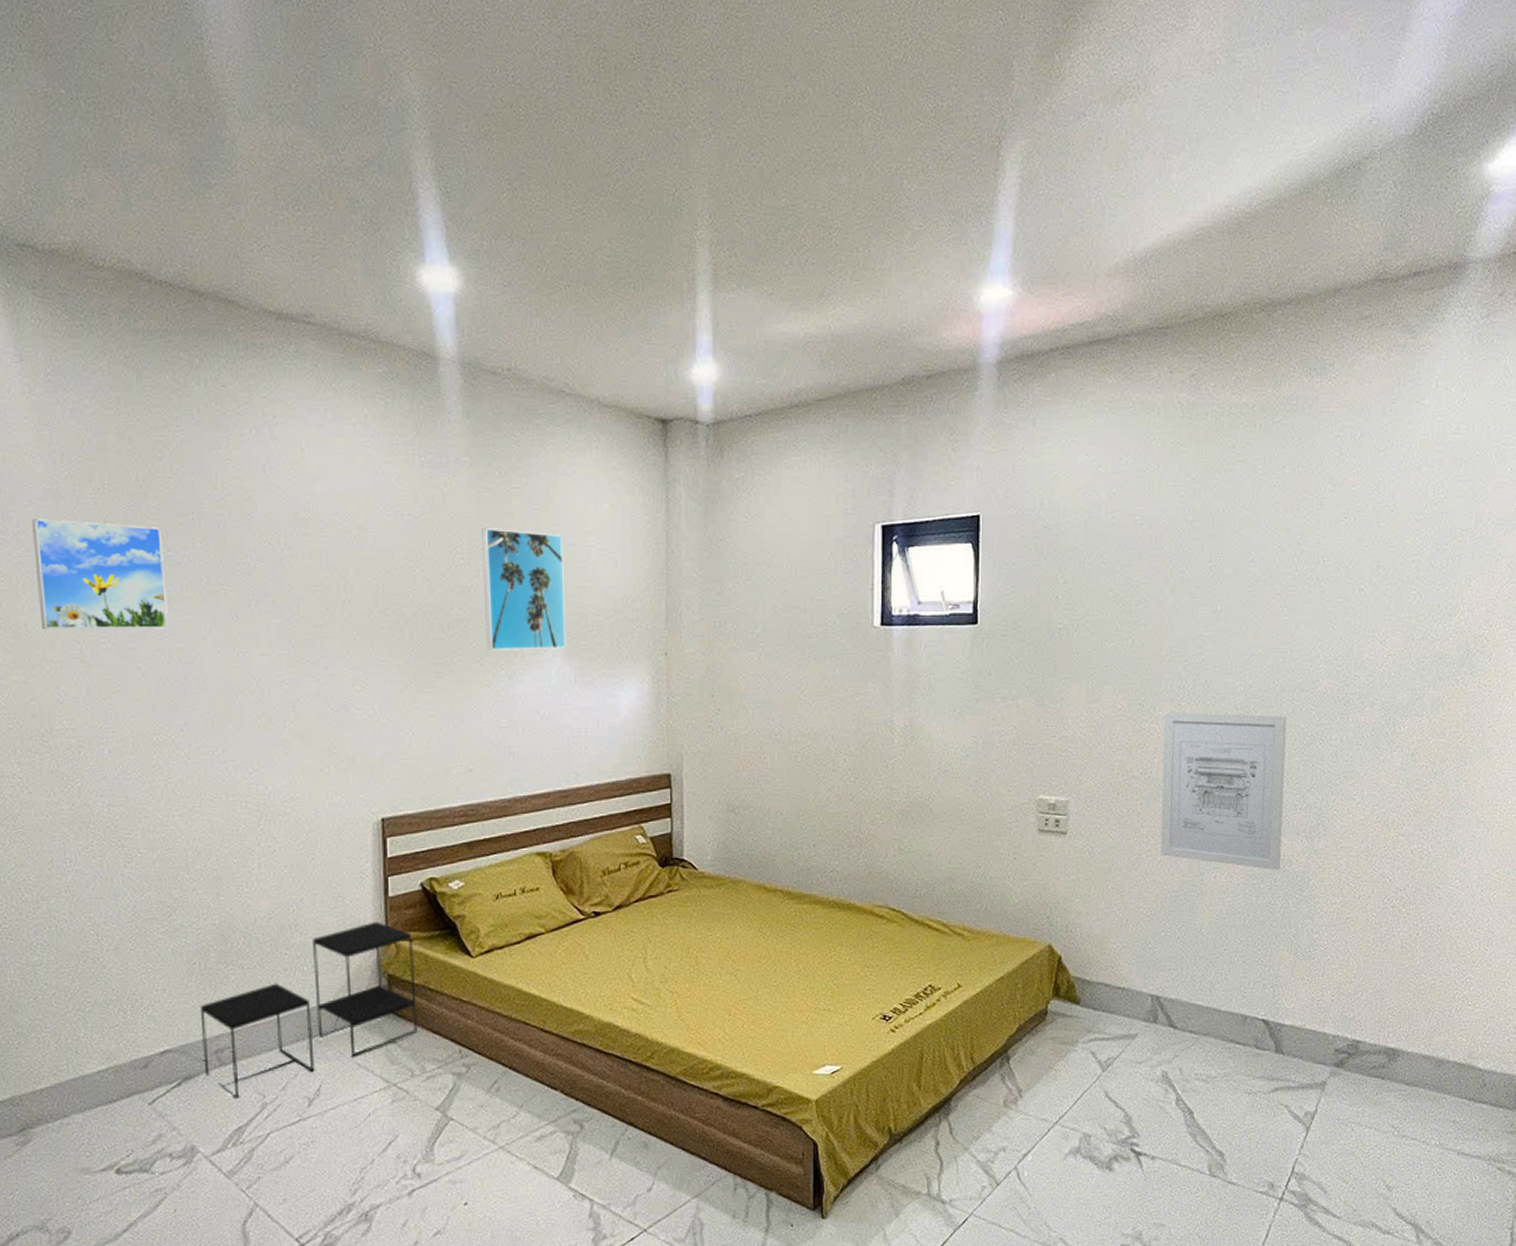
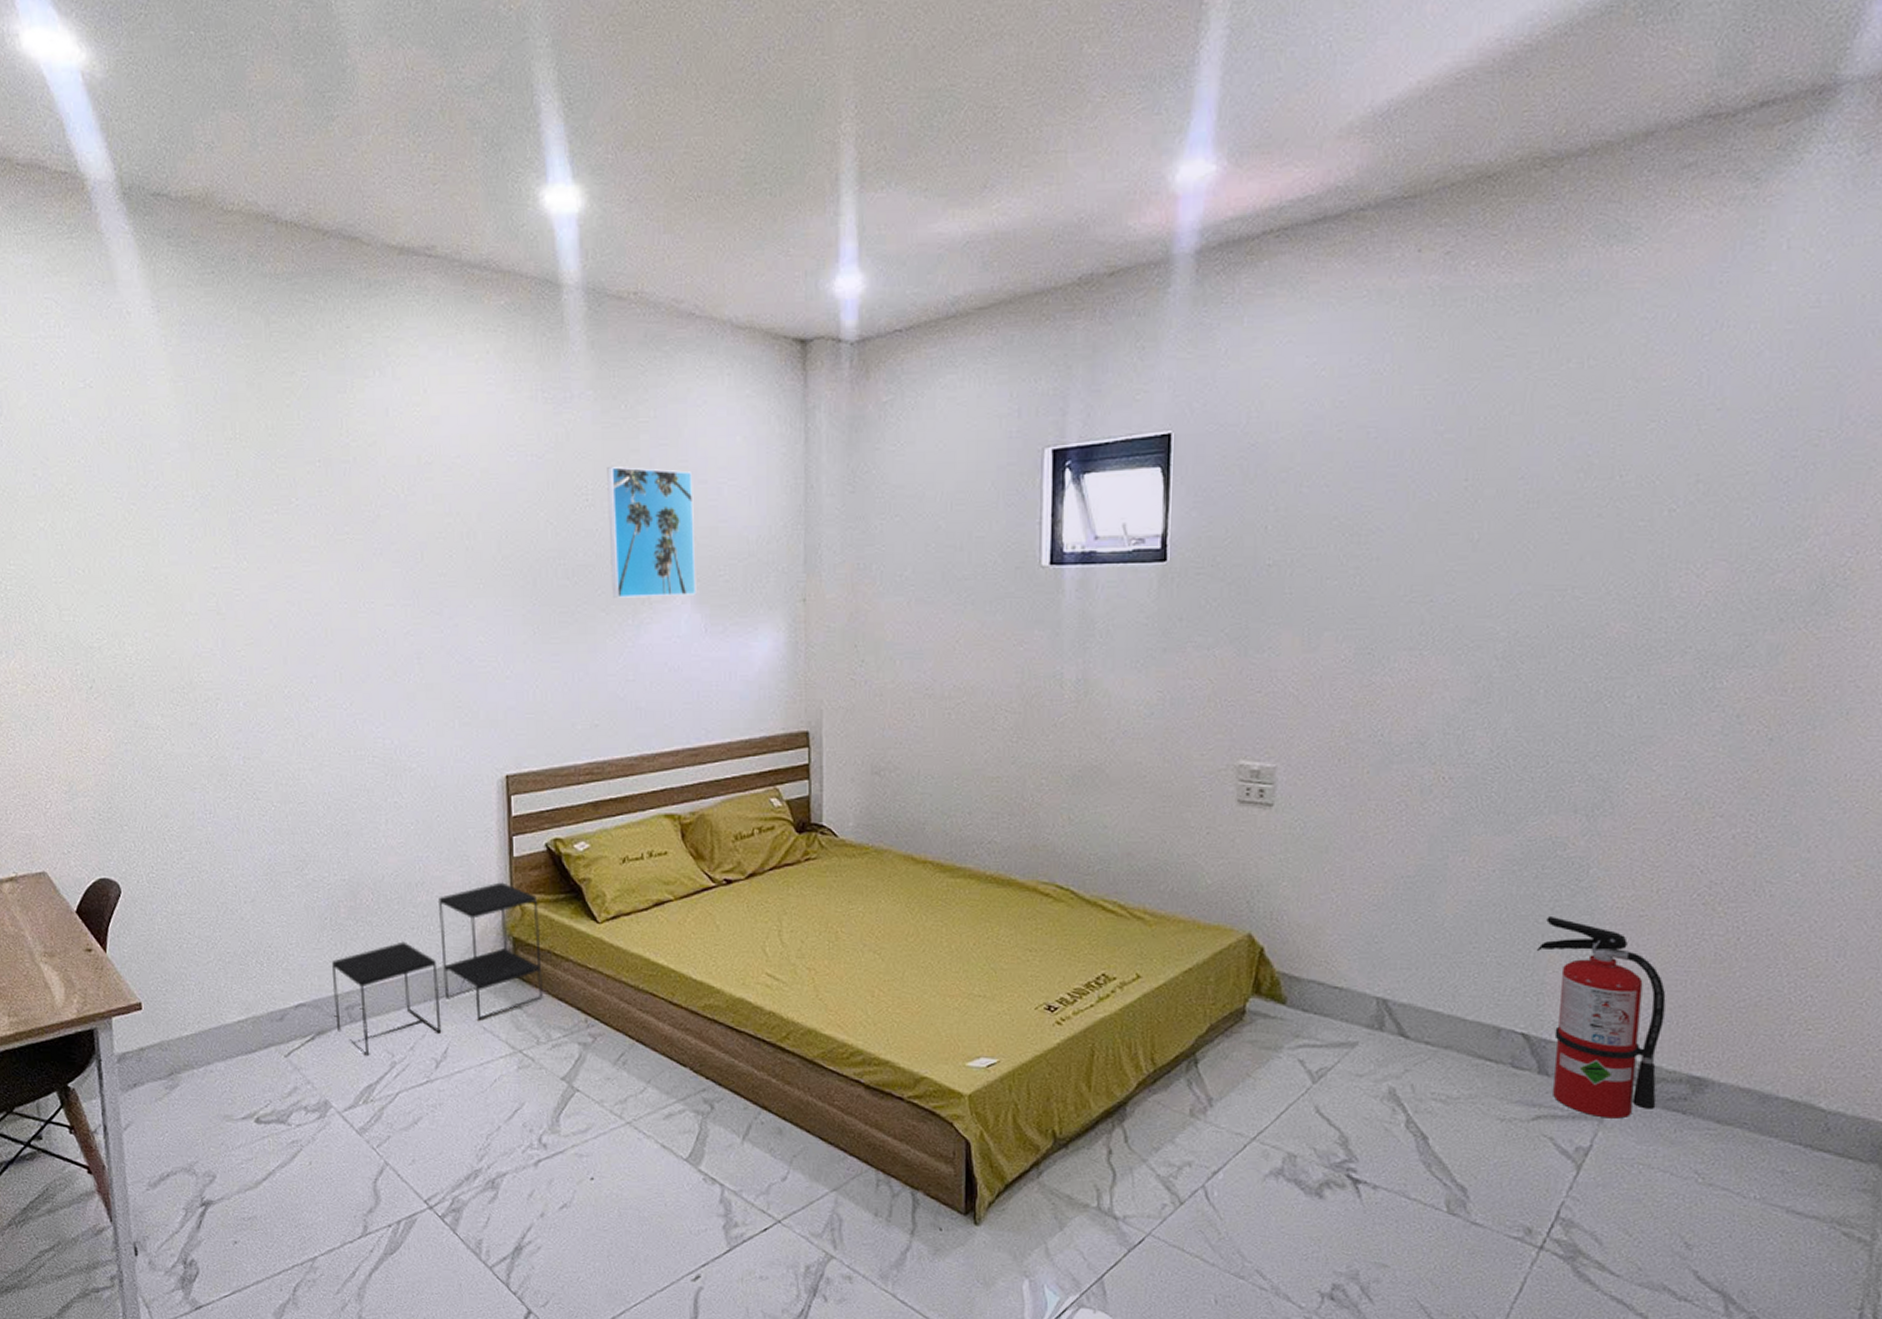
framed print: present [32,519,168,629] -> none [170,471,298,582]
wall art: present [1160,712,1287,871] -> none [1391,663,1564,856]
fire extinguisher: none [1272,921,1368,1087] -> present [1537,917,1666,1119]

